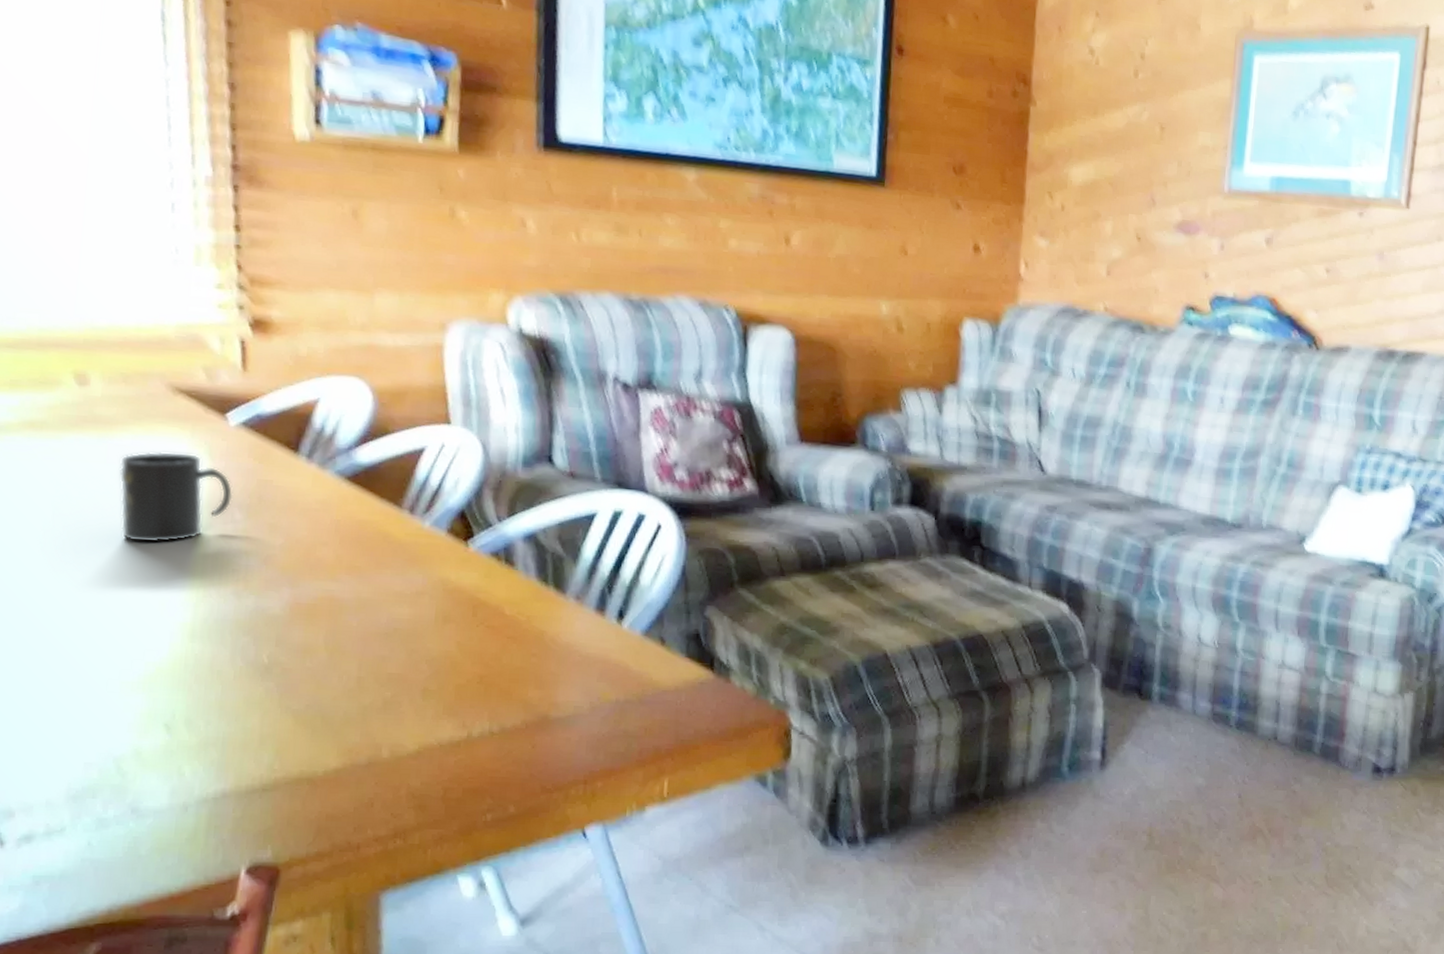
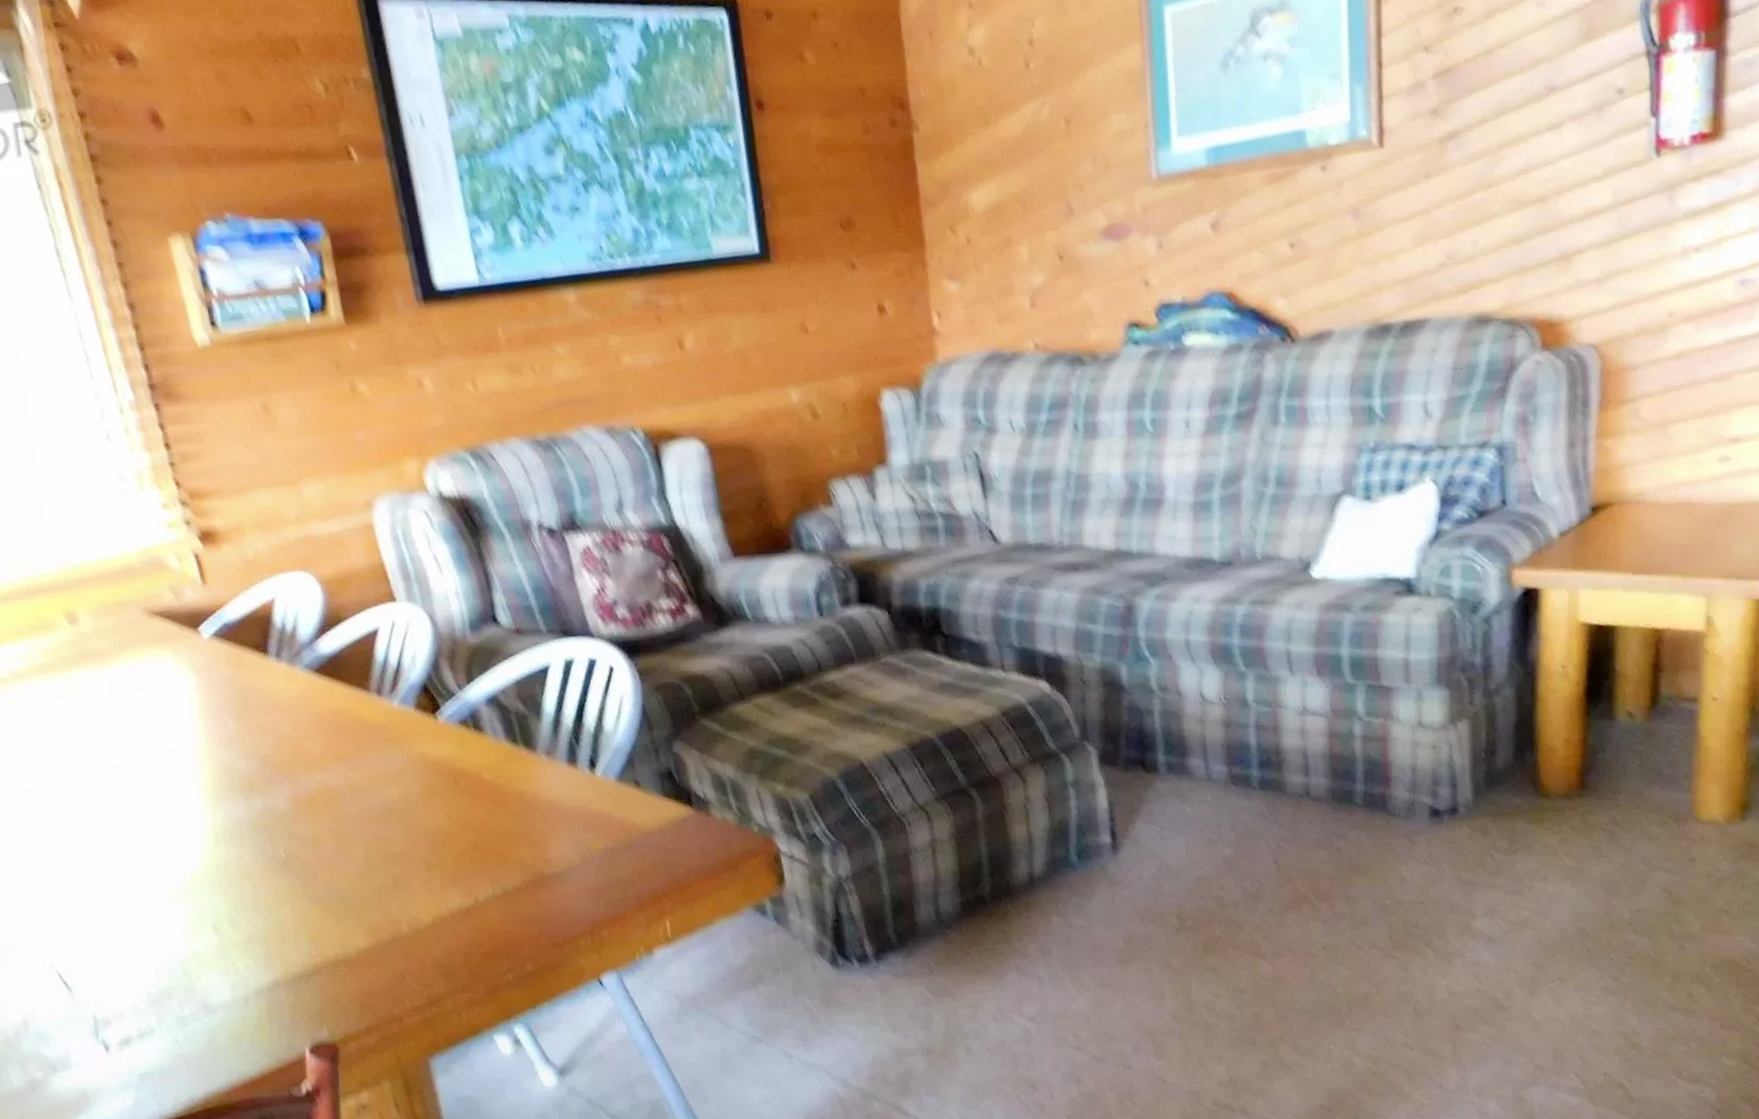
mug: present [119,451,233,543] -> none [120,671,222,763]

